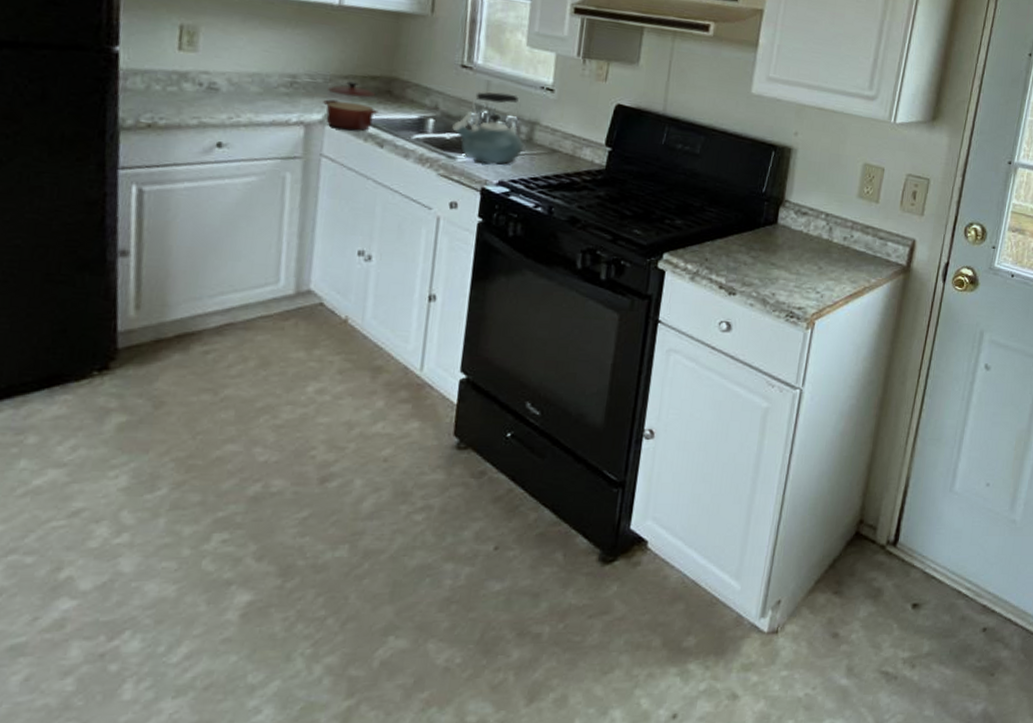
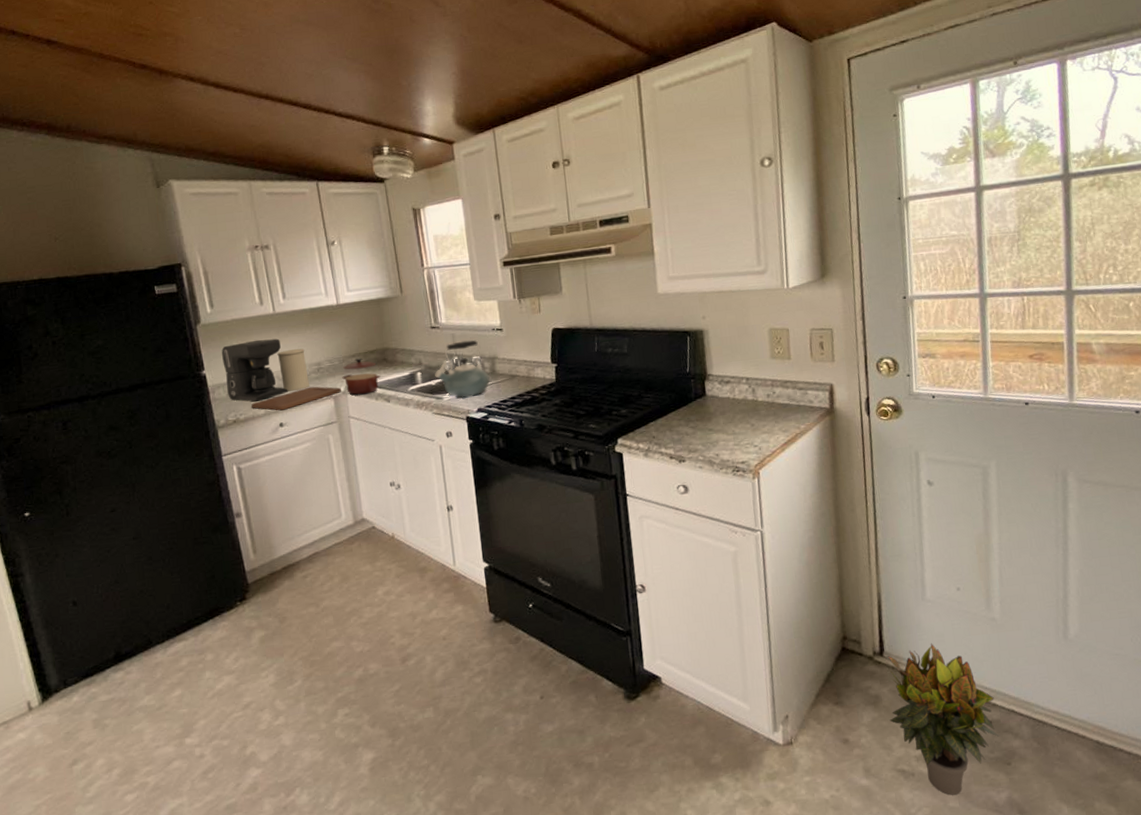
coffee maker: none [147,19,245,106] -> present [222,338,288,402]
cutting board: none [180,103,318,126] -> present [251,386,341,411]
canister: none [233,46,278,105] -> present [277,348,309,391]
potted plant: none [886,538,995,703] -> present [887,643,1000,795]

